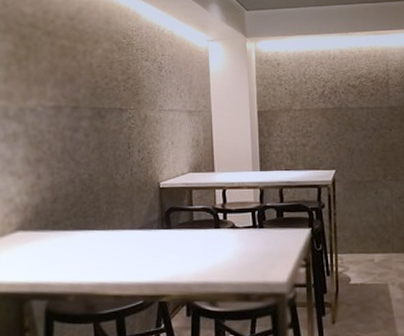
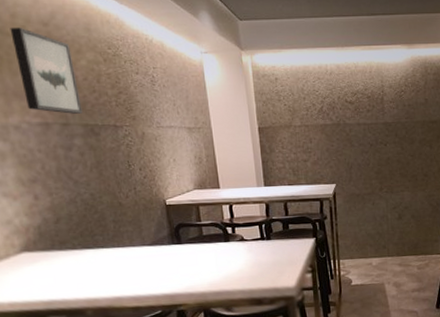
wall art: none [41,21,93,98] -> present [10,27,83,114]

